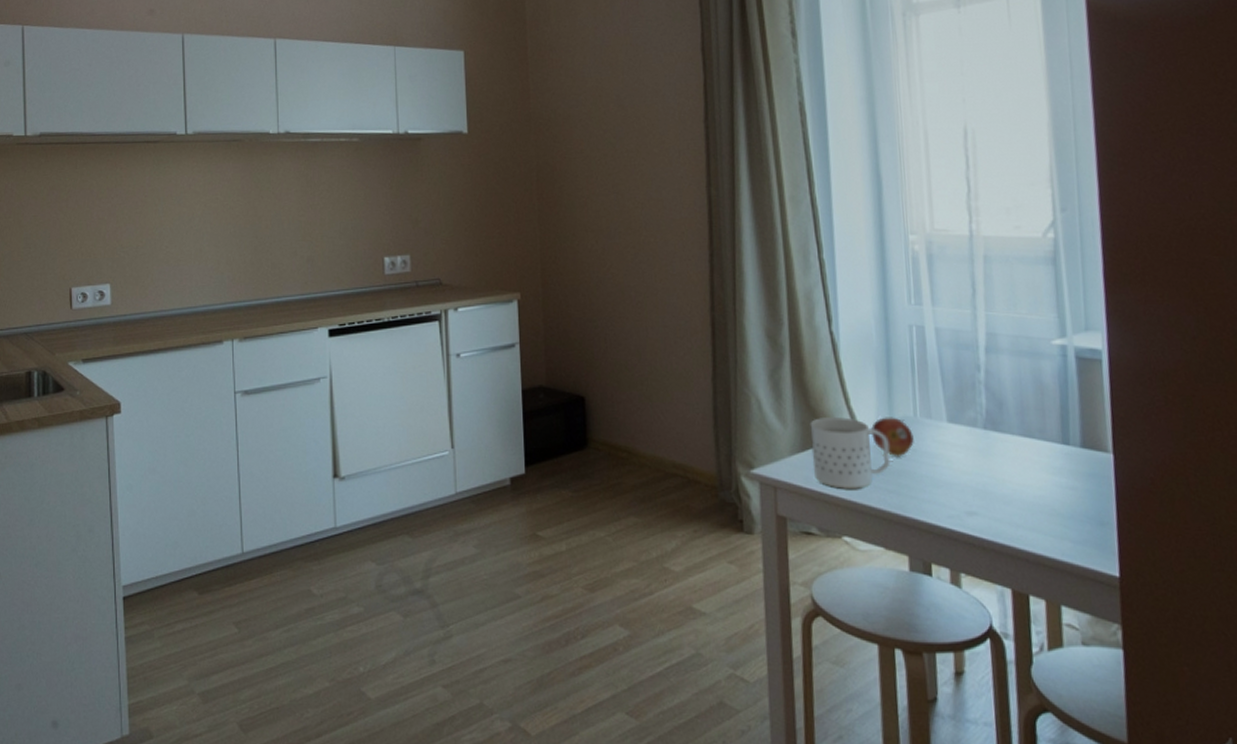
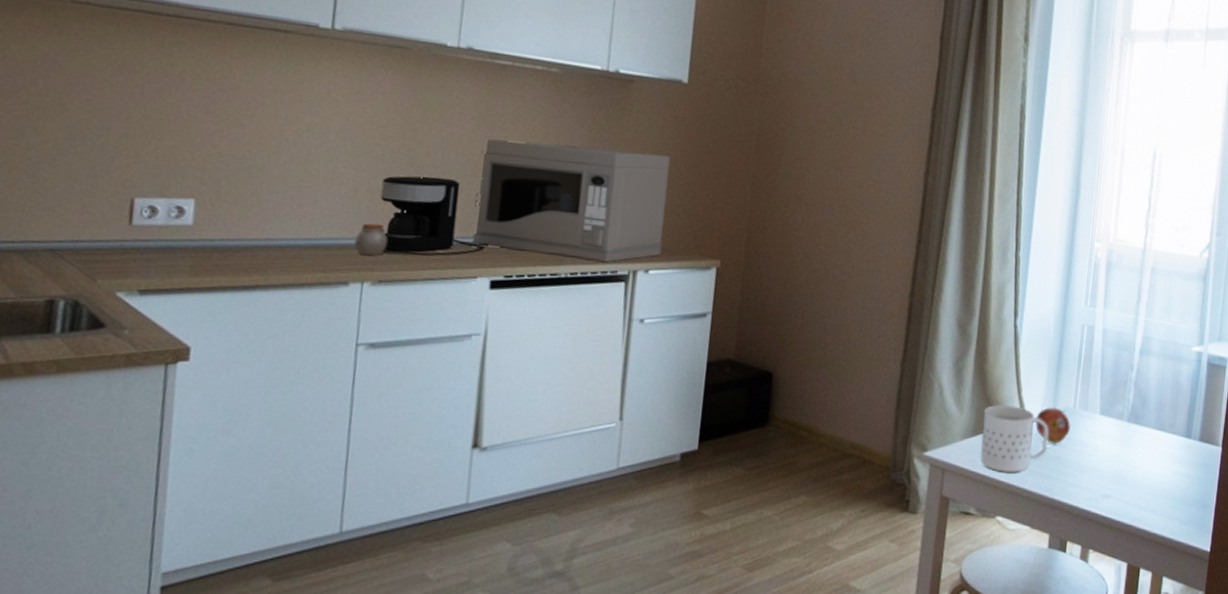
jar: none [223,289,247,317] -> present [354,223,389,257]
coffee maker: none [236,246,319,314] -> present [380,176,483,256]
microwave: none [307,202,466,305] -> present [472,138,670,263]

